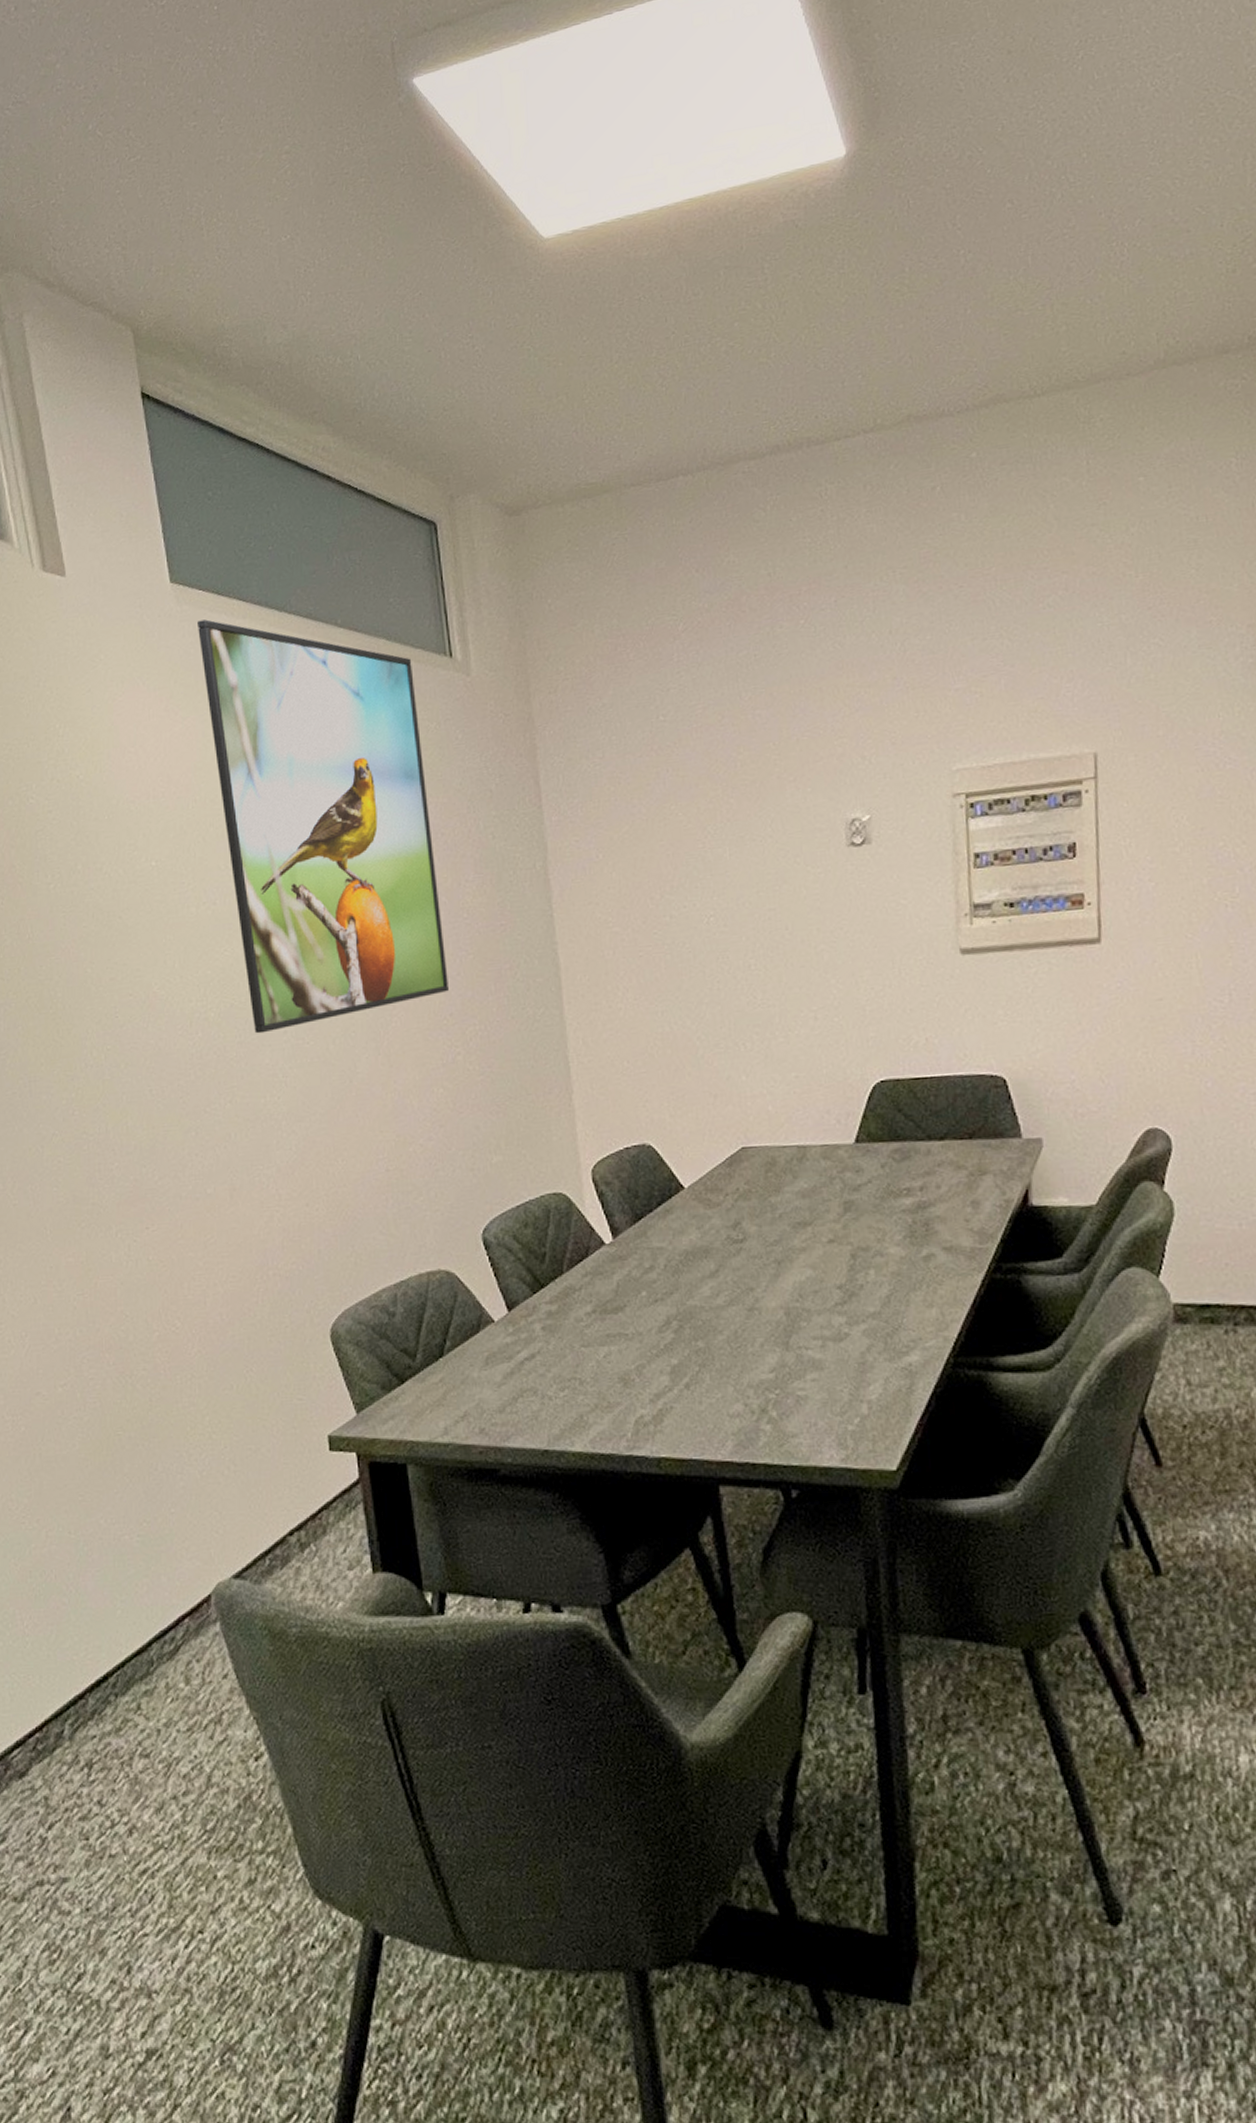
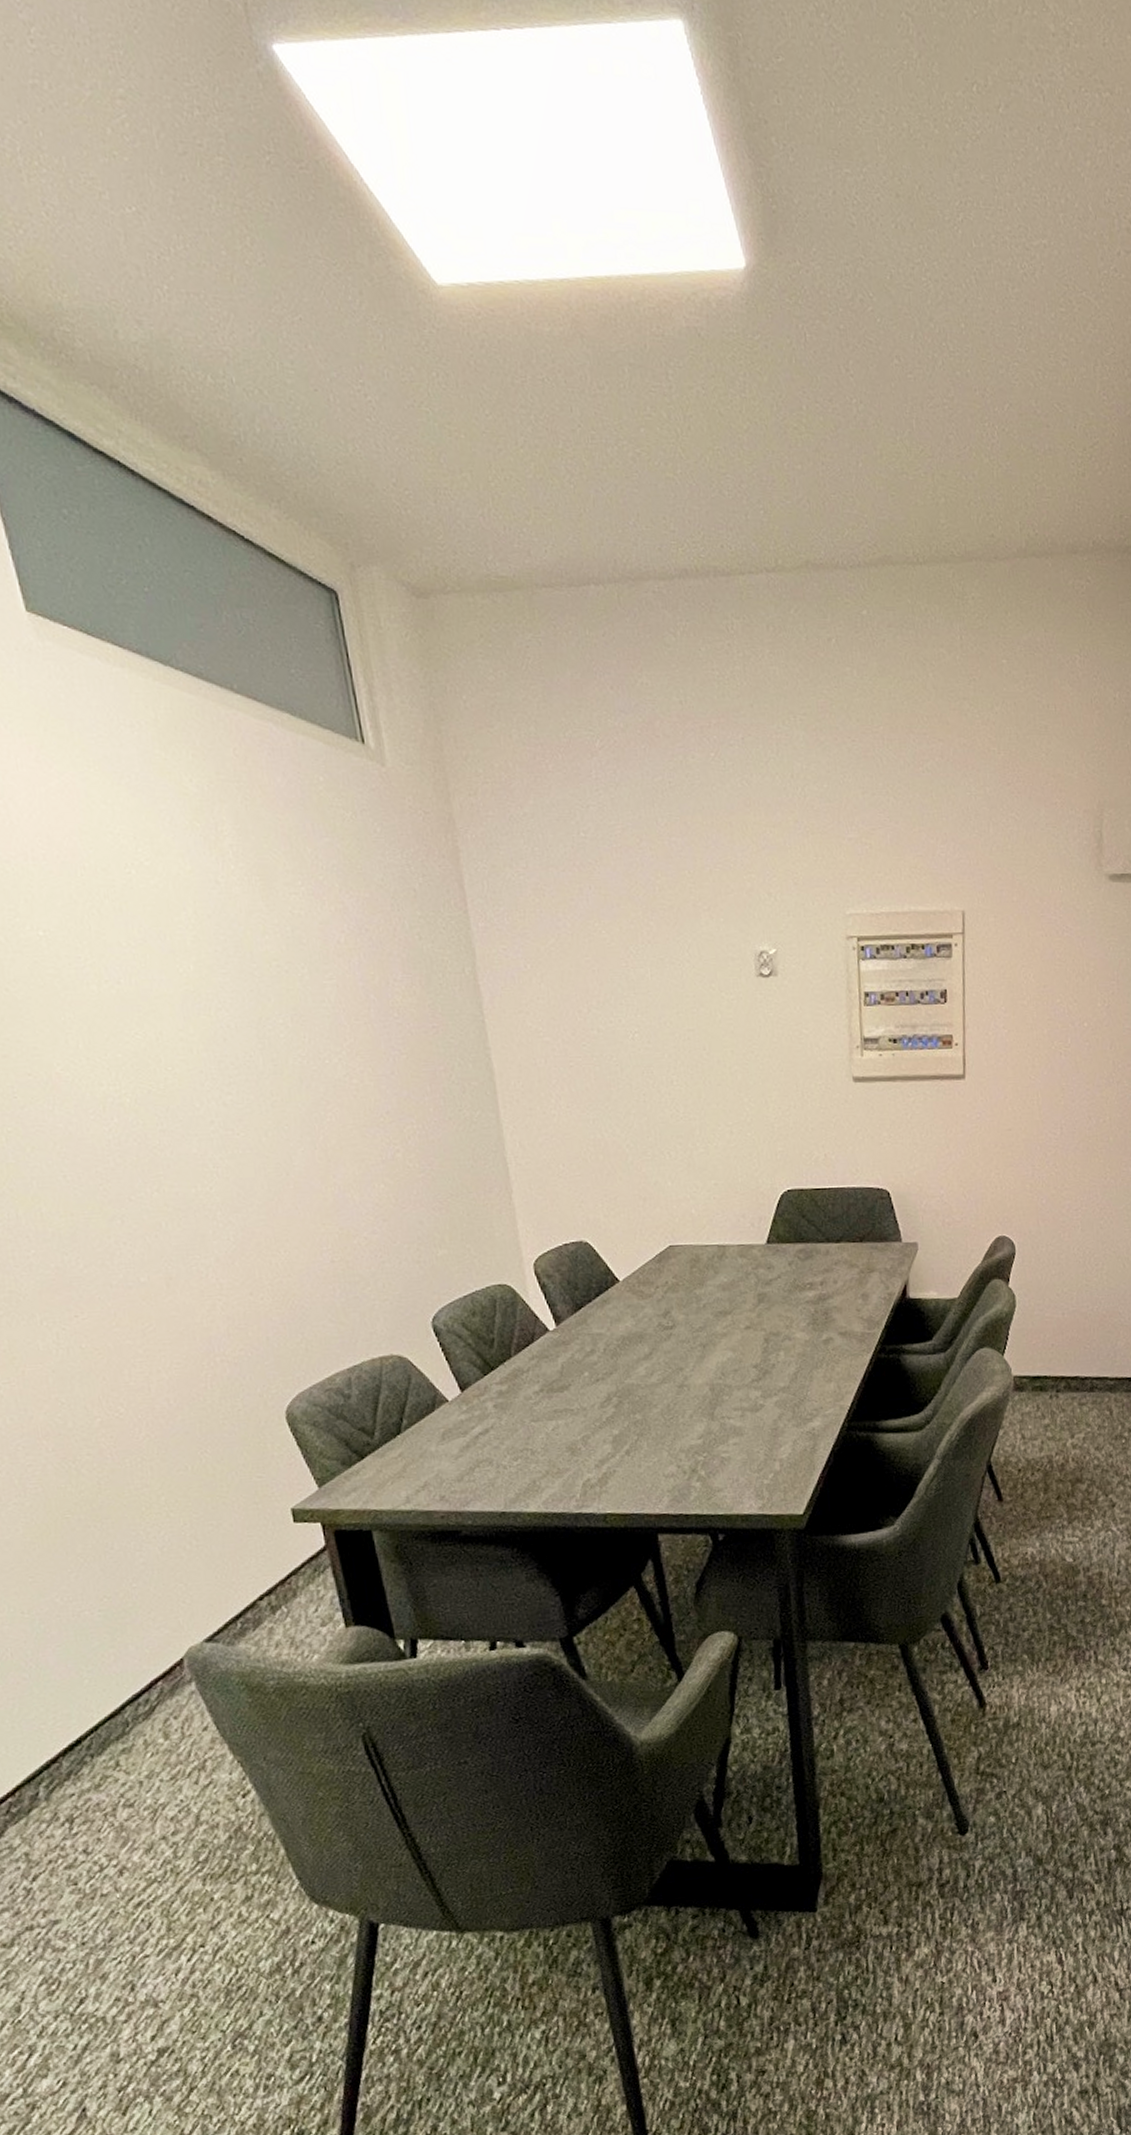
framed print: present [198,619,450,1034] -> none [65,662,385,1123]

